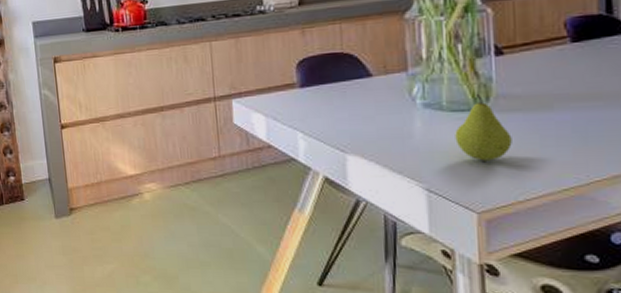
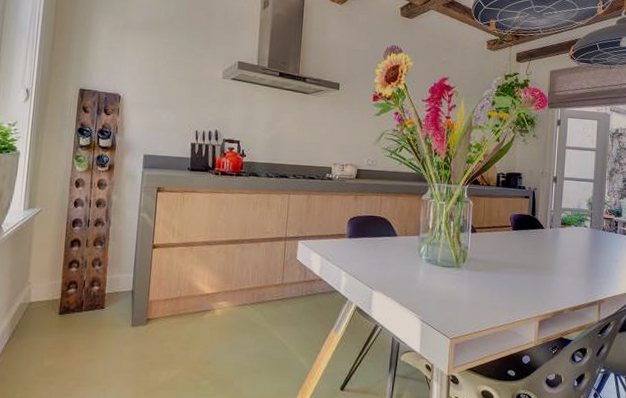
fruit: present [455,94,512,161] -> none [442,257,475,303]

